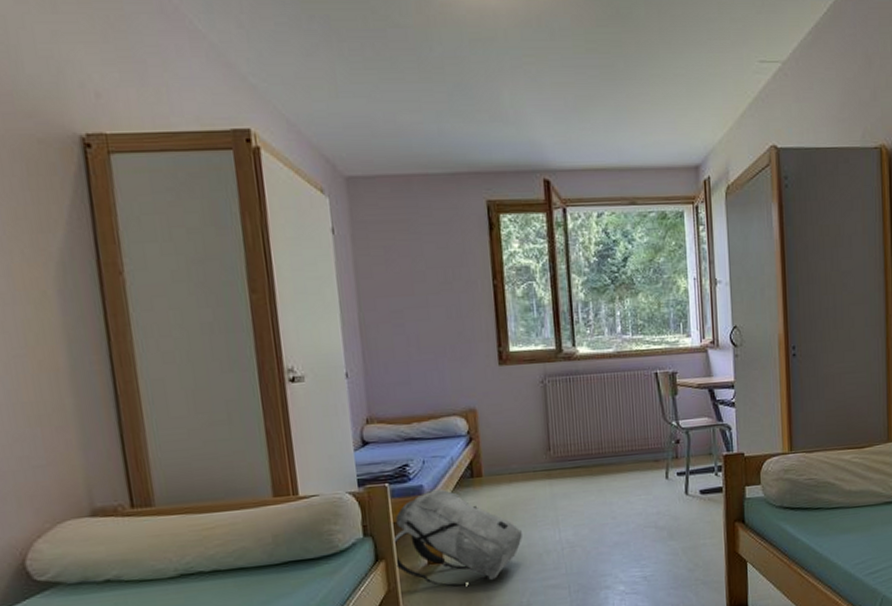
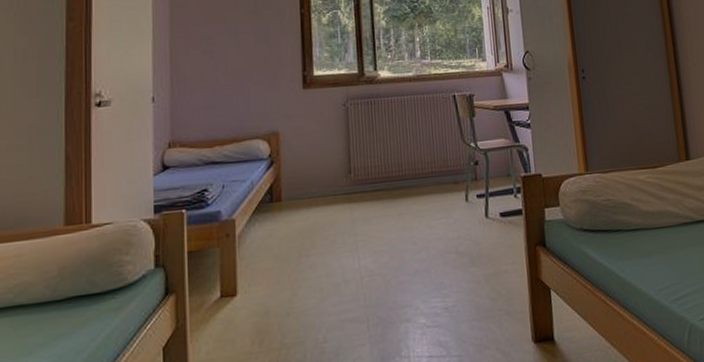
backpack: present [392,489,522,587] -> none [184,215,320,323]

